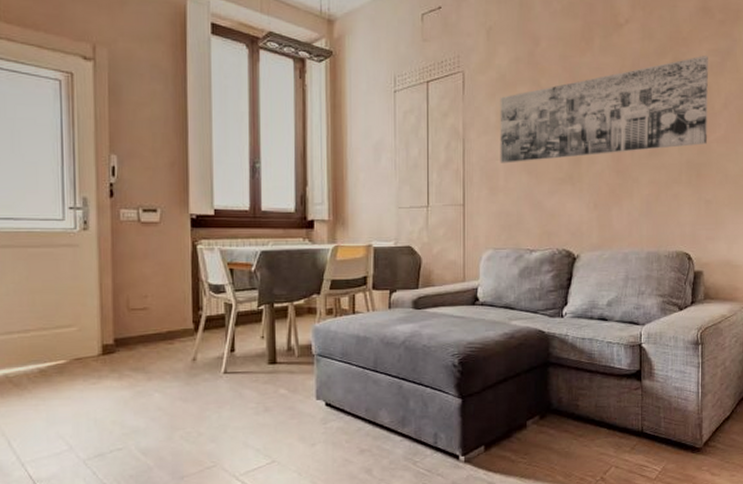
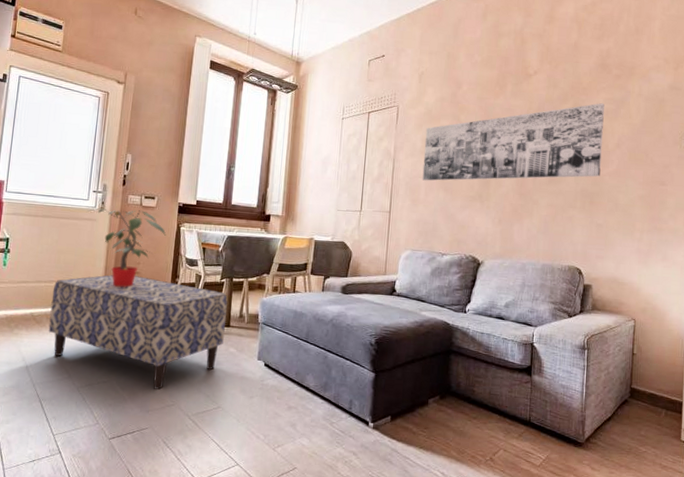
bench: none [31,312,270,450] -> present [48,275,228,390]
potted plant: none [64,228,179,329] -> present [87,208,167,287]

